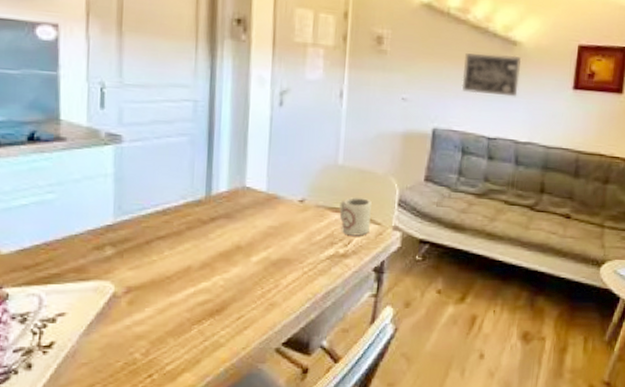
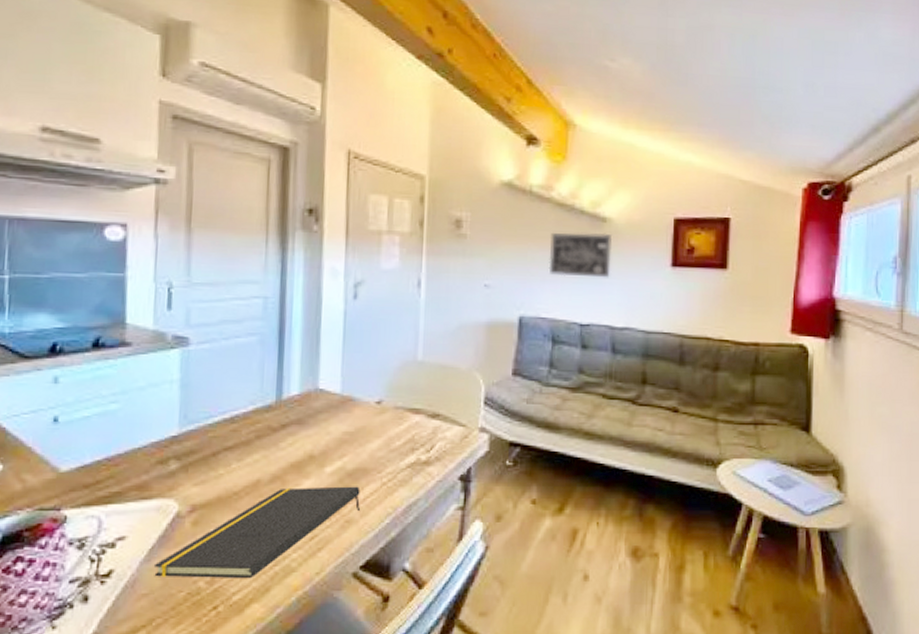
notepad: none [92,274,284,352] -> present [153,486,361,579]
cup: present [339,197,372,236] -> none [420,397,455,440]

